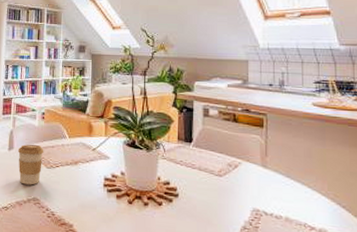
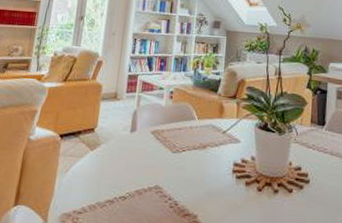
coffee cup: present [18,144,44,185] -> none [140,126,170,172]

